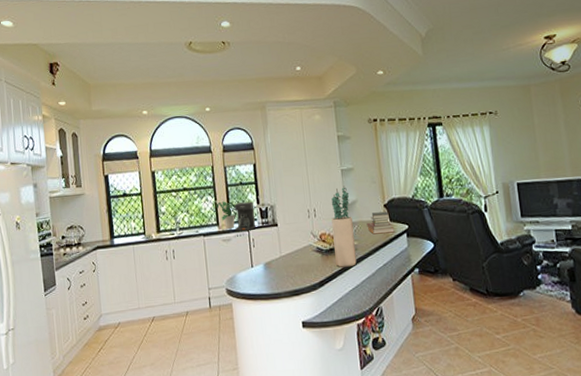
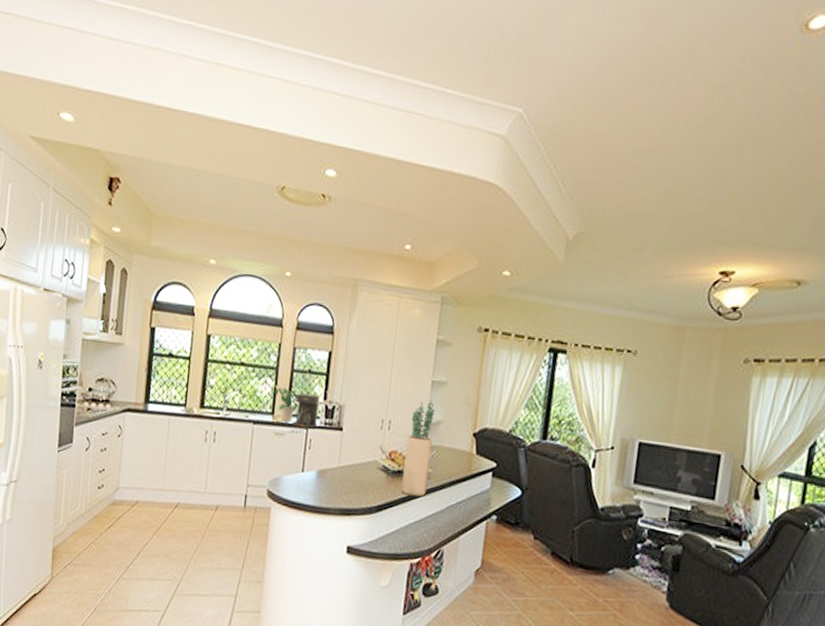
books: present [366,211,394,235] -> none [447,439,479,468]

